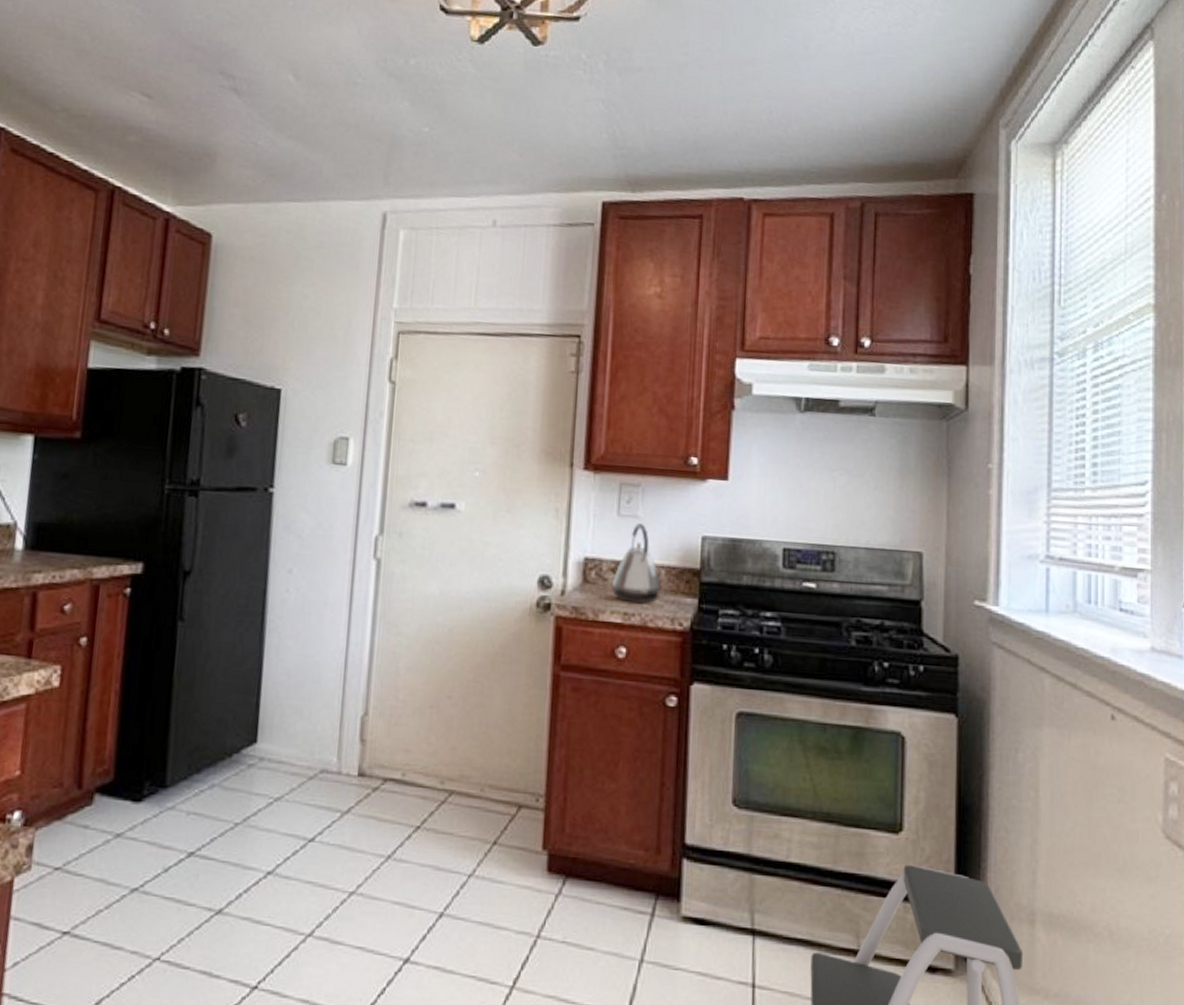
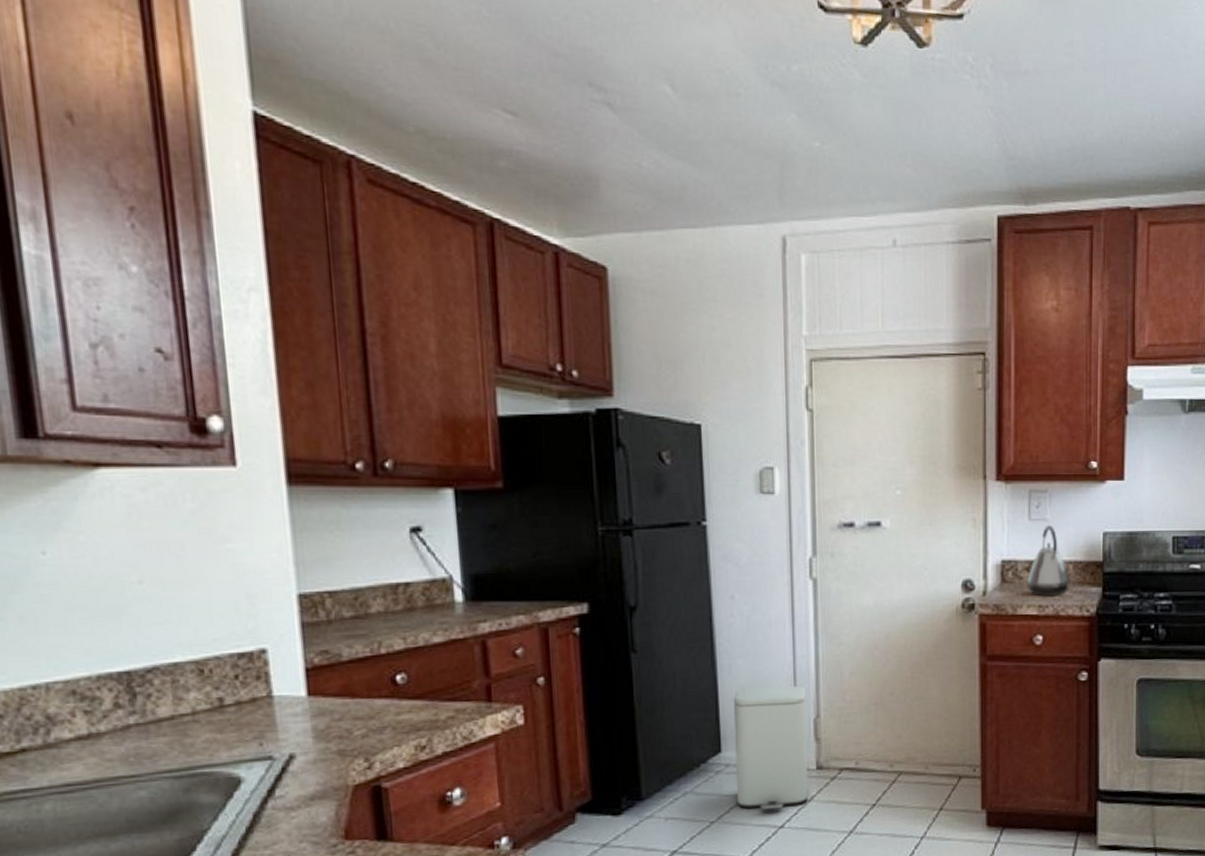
pedal bin: none [266,672,356,818] -> present [733,685,809,810]

